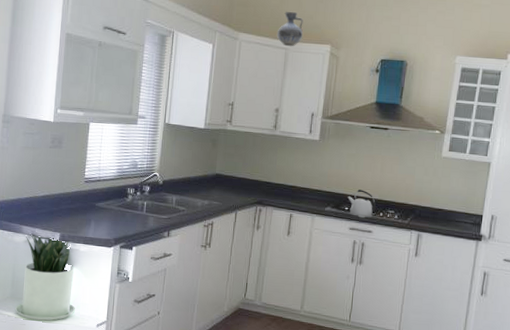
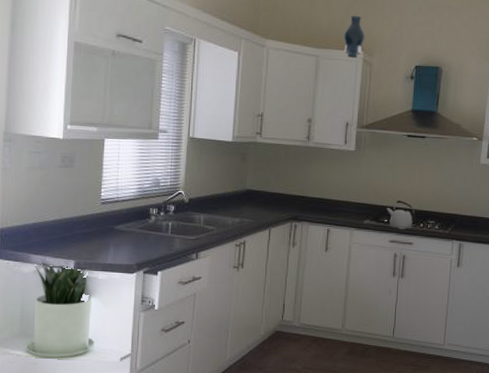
ceramic jug: present [276,11,303,47] -> none [306,16,335,54]
vase: none [311,10,333,51] -> present [343,15,365,58]

